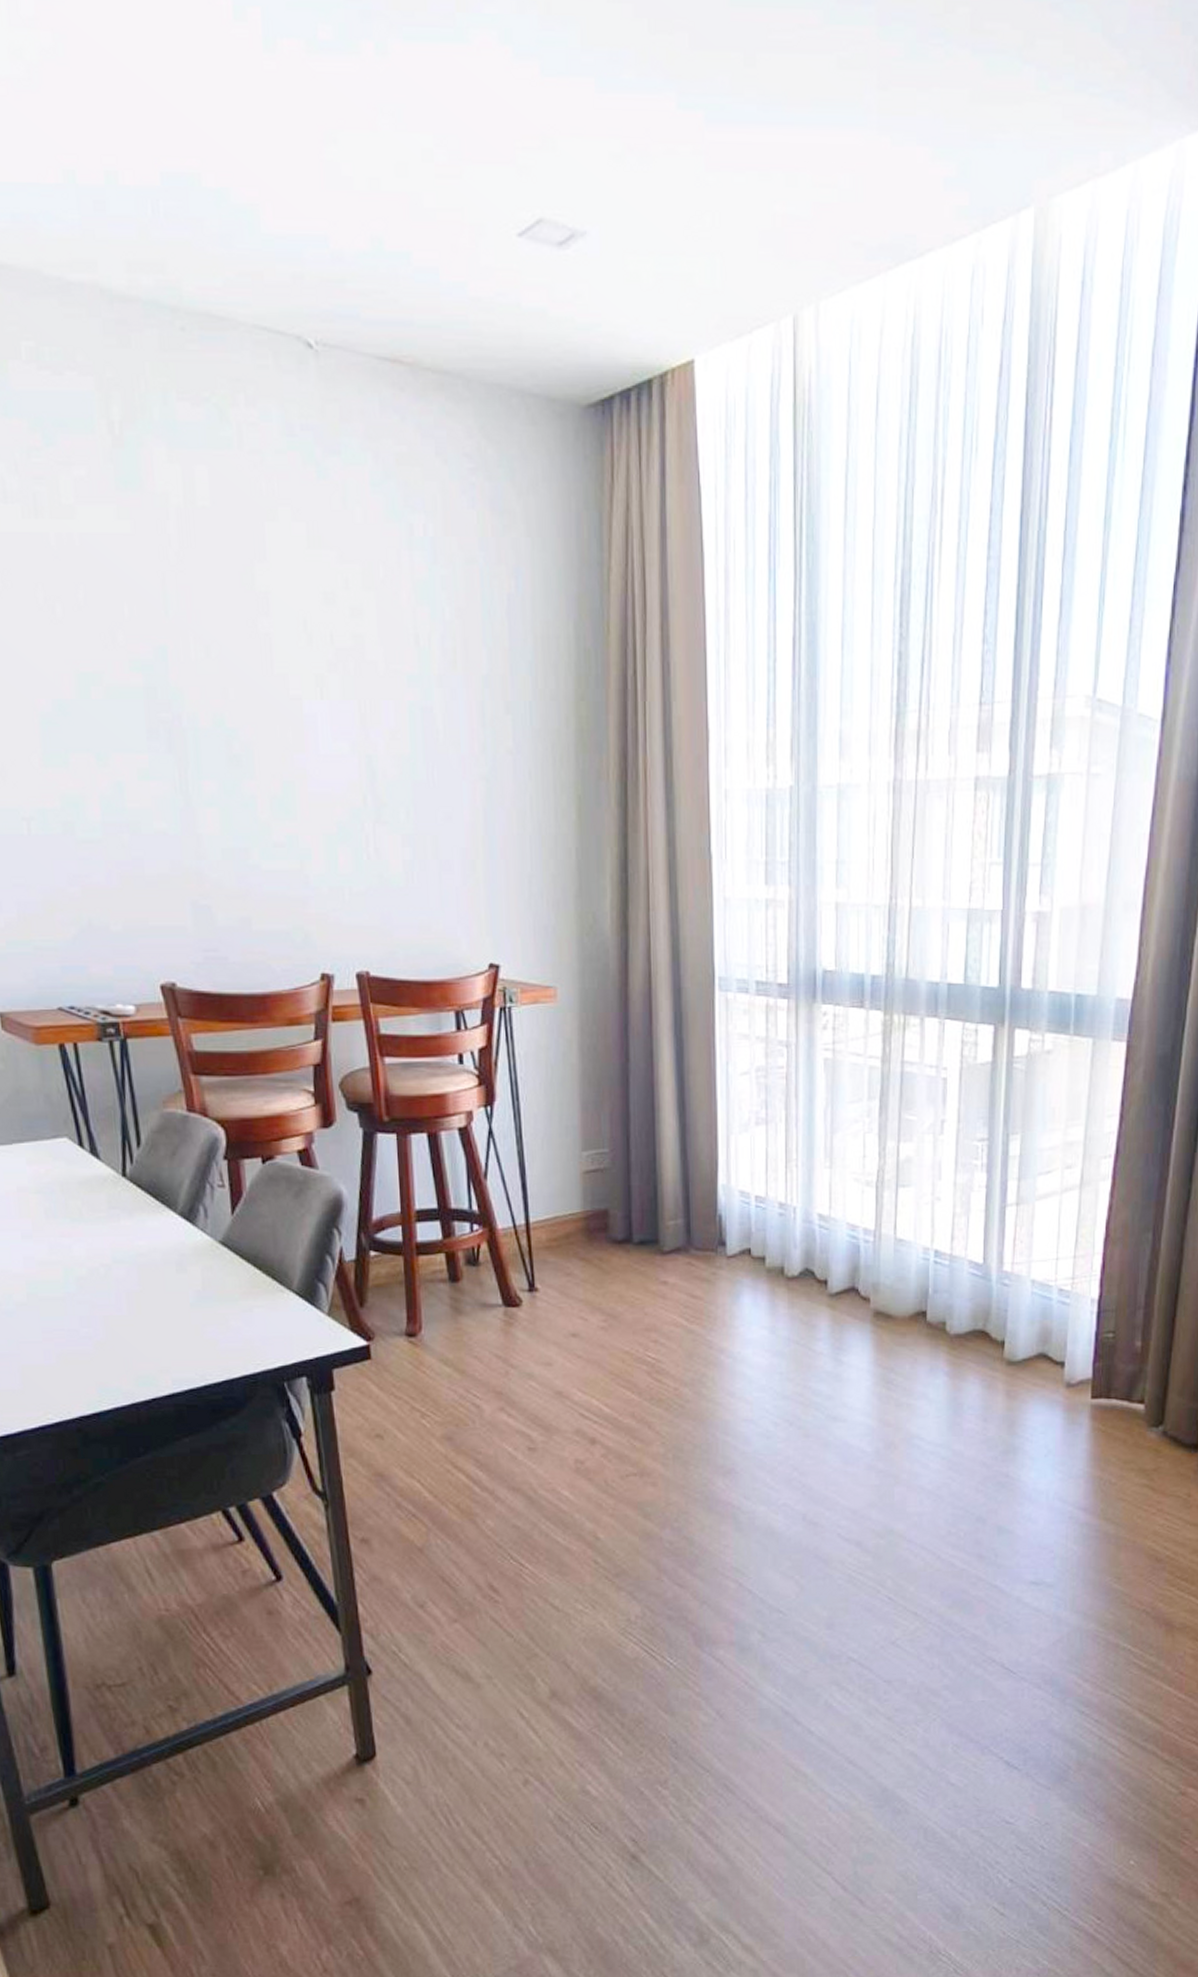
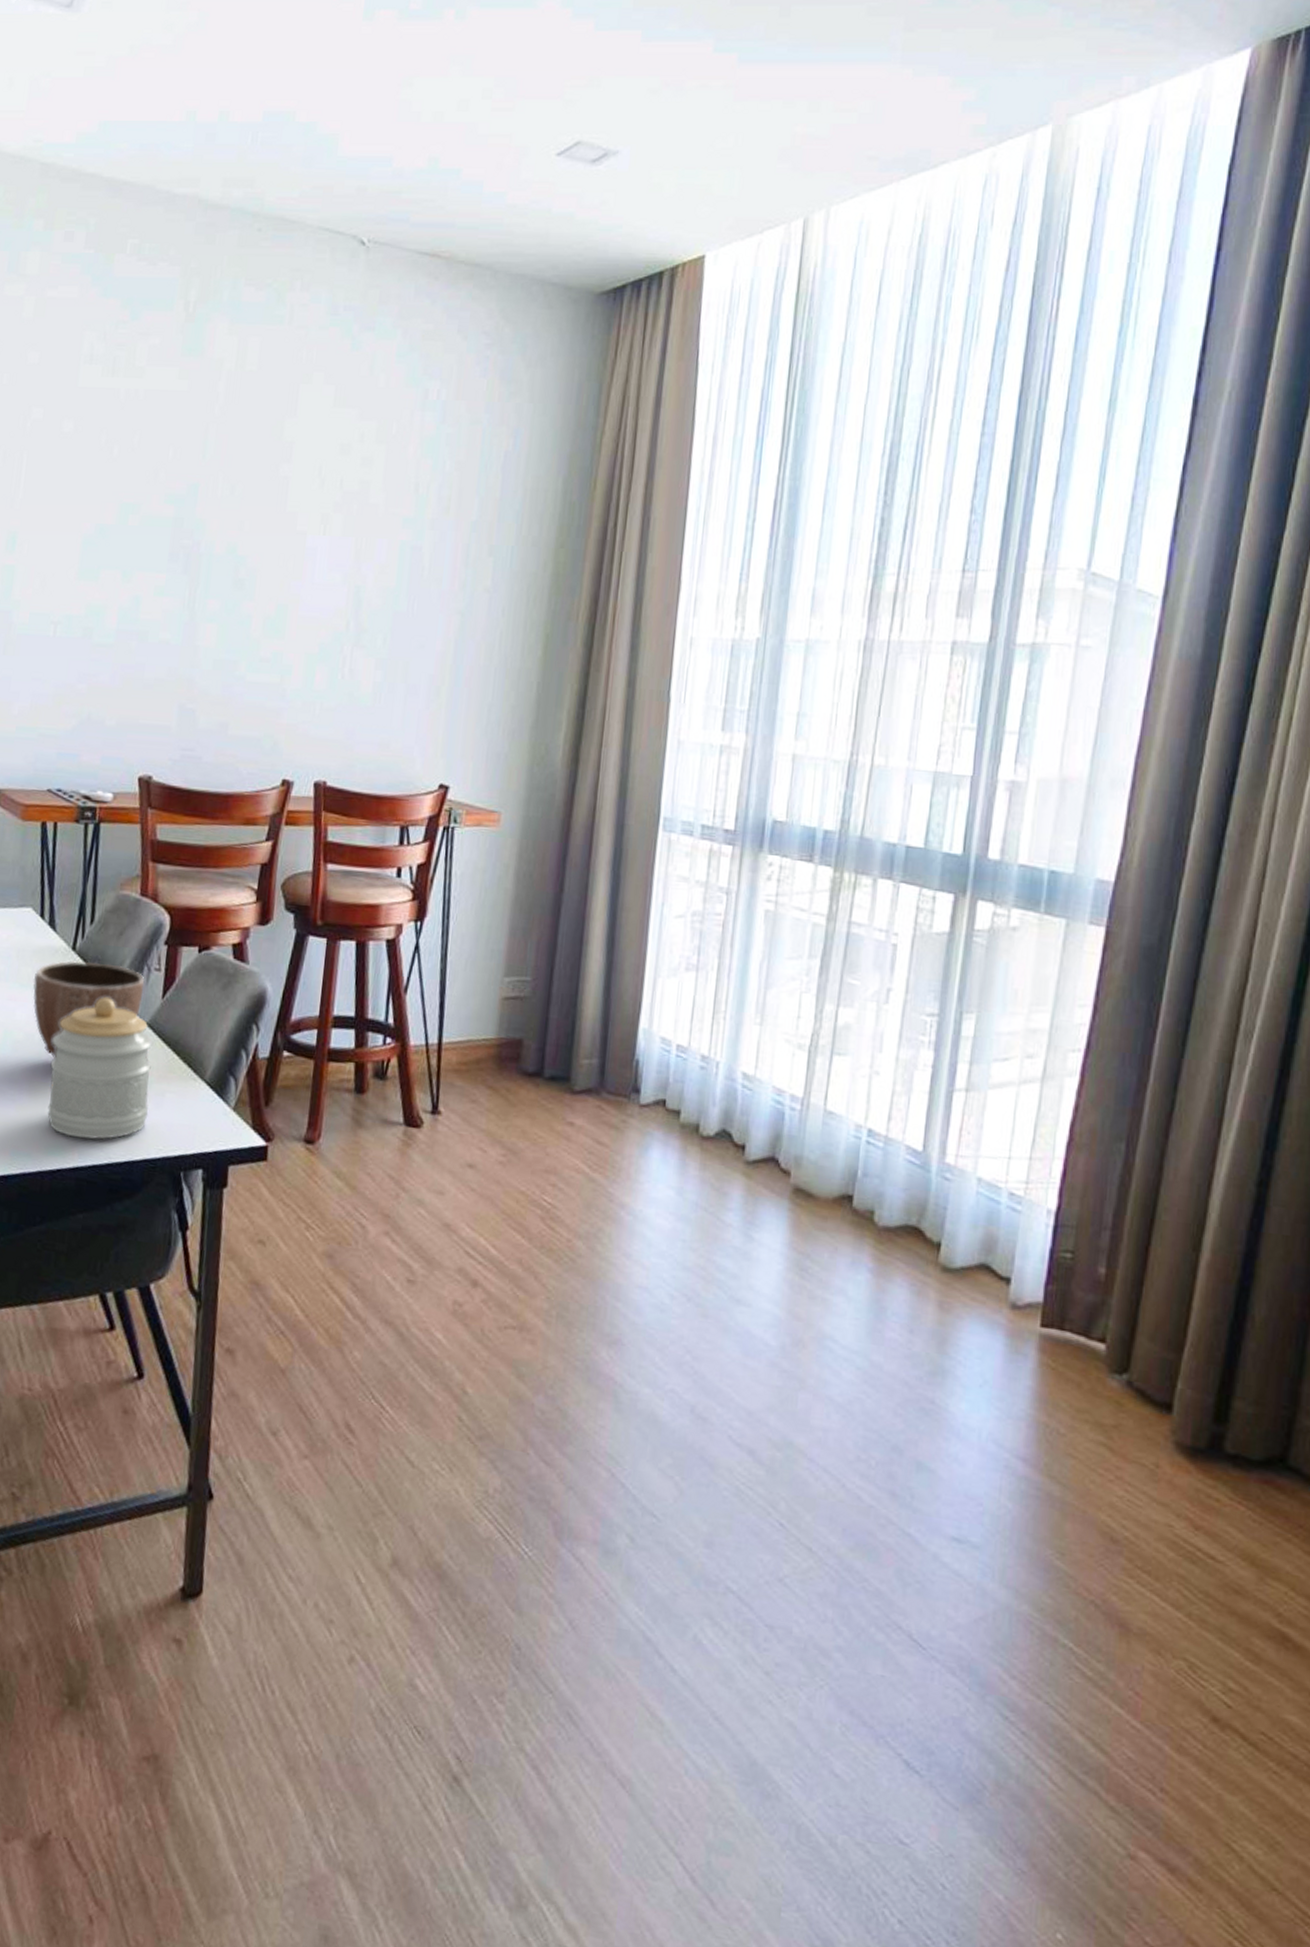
decorative bowl: none [85,1186,211,1290] -> present [33,961,145,1059]
jar: none [119,1221,239,1366] -> present [47,997,153,1140]

